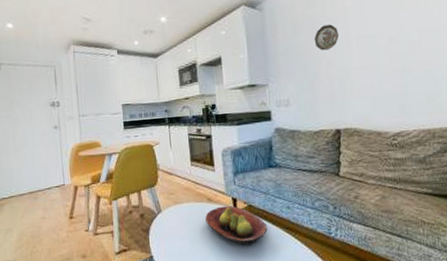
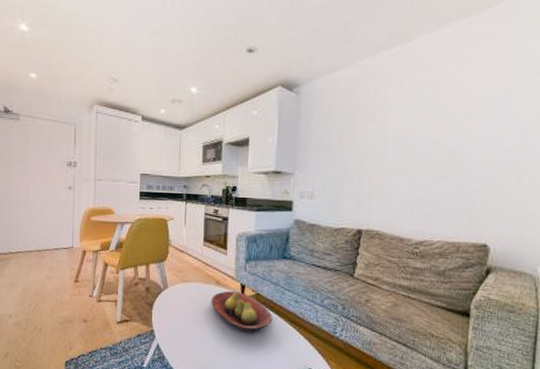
decorative plate: present [314,24,339,51] -> none [349,118,376,146]

